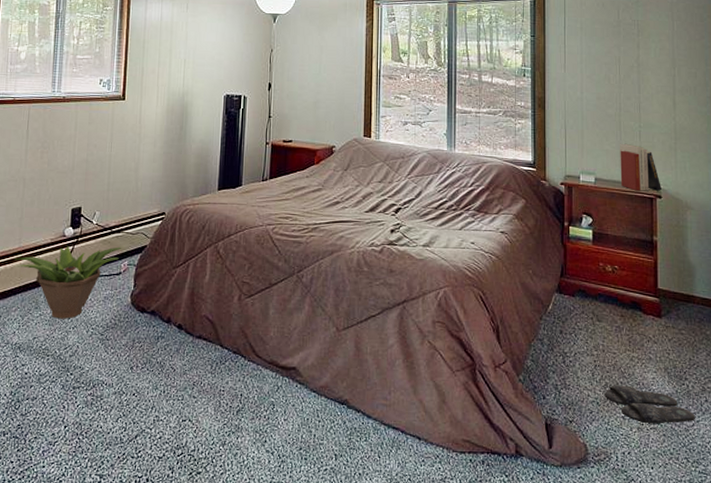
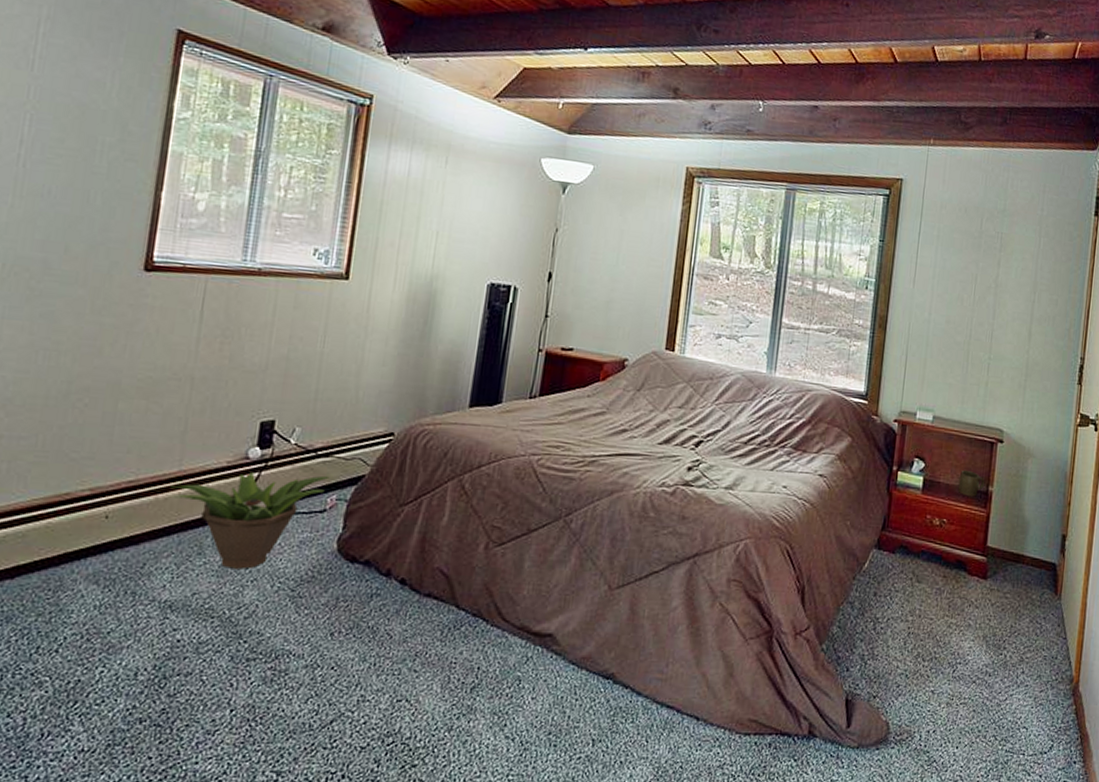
slippers: present [604,385,695,424] -> none [915,655,1009,699]
books: present [620,143,661,191] -> none [960,376,1005,435]
mug: none [625,224,648,246] -> present [958,471,984,497]

